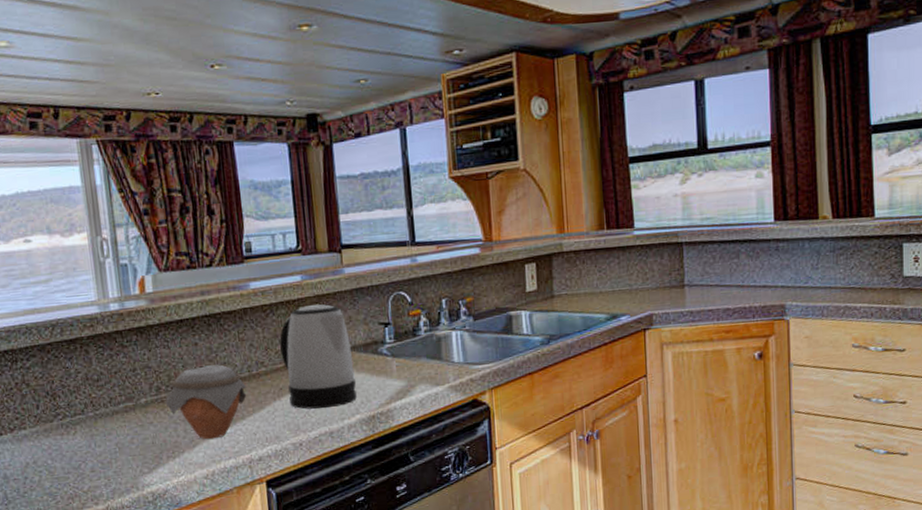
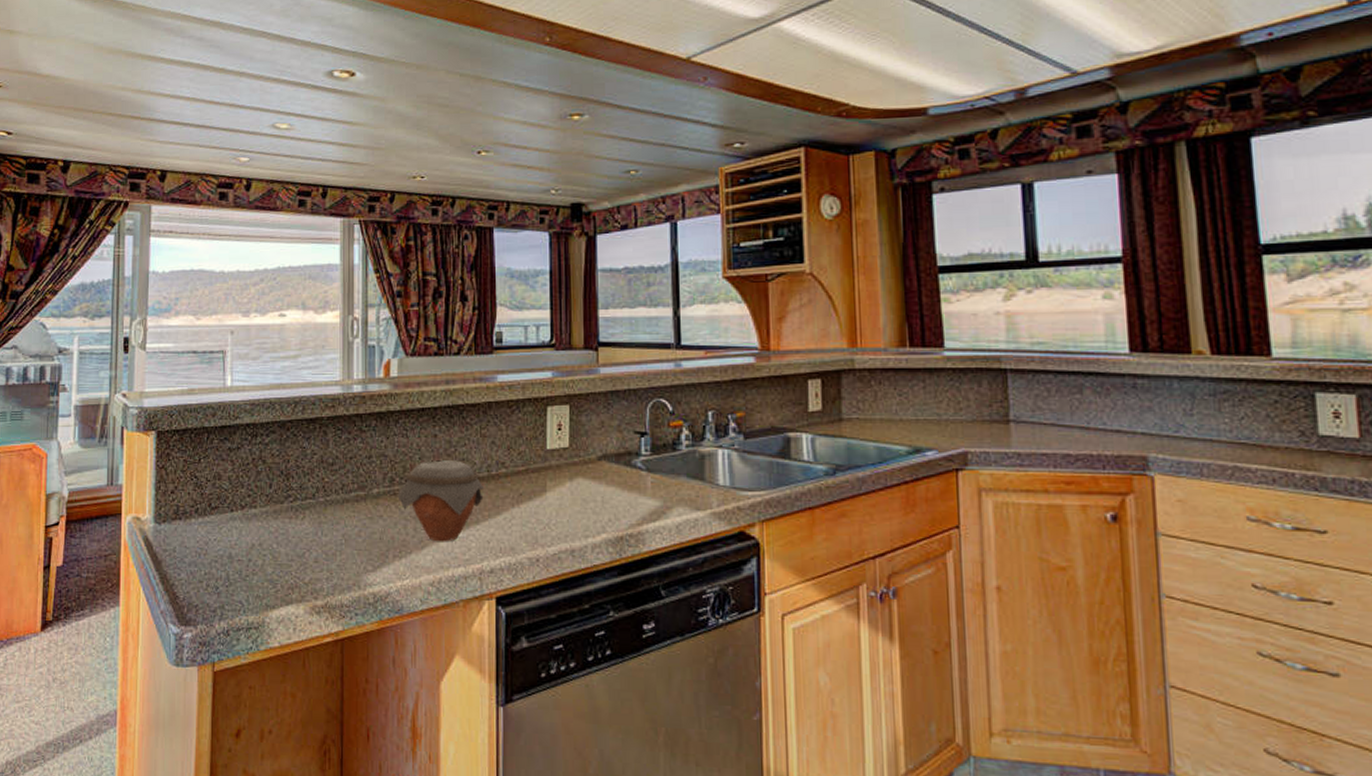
kettle: present [279,304,357,410] -> none [524,404,604,523]

